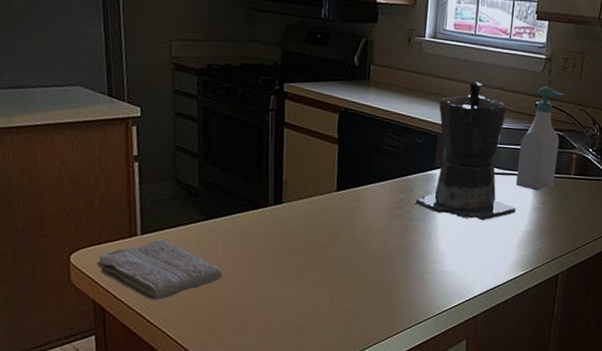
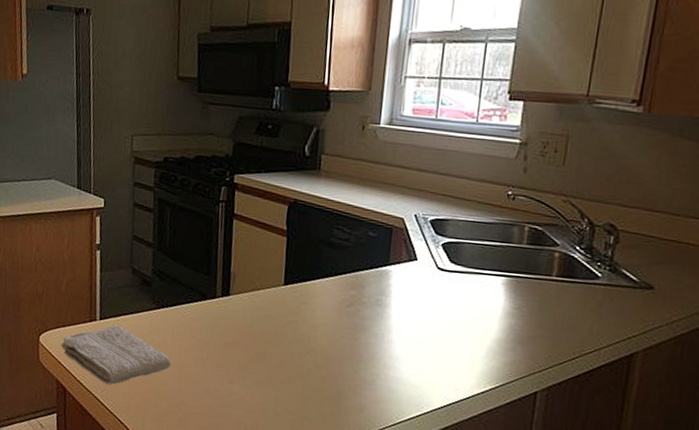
coffee maker: present [415,81,516,221] -> none [367,170,484,325]
soap bottle: present [516,86,564,191] -> none [484,174,543,294]

